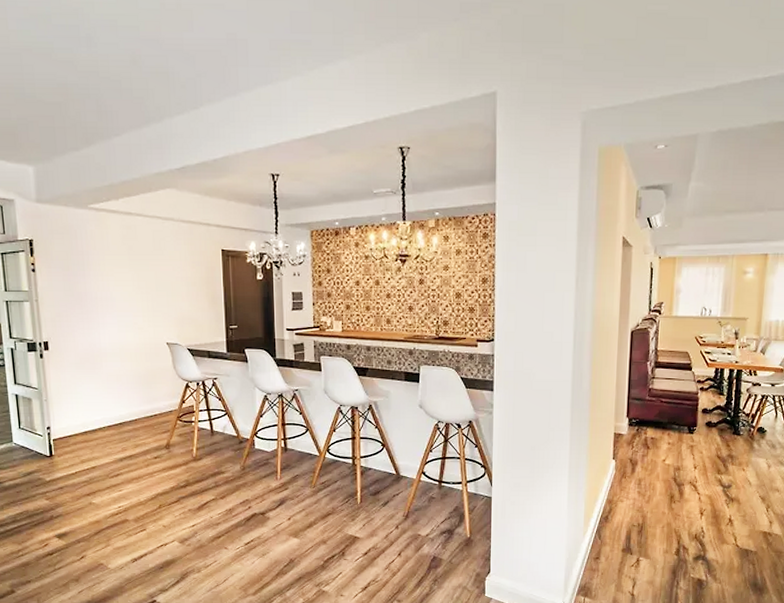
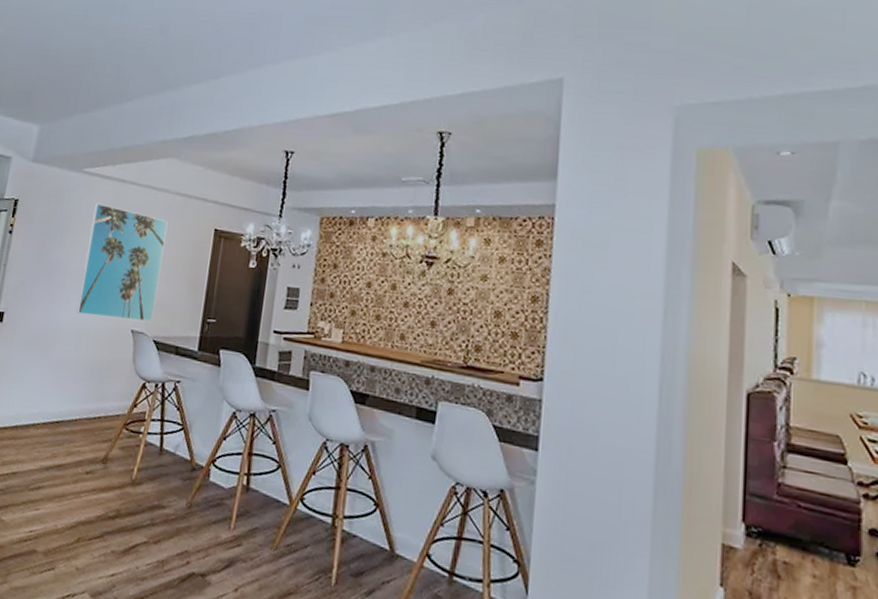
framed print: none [107,236,184,335] -> present [76,203,168,322]

